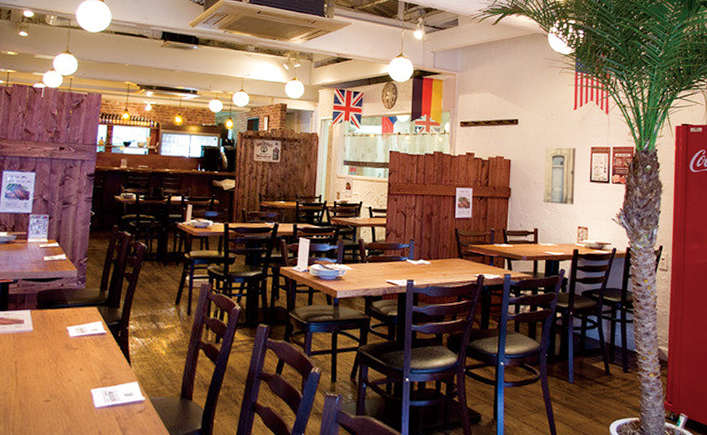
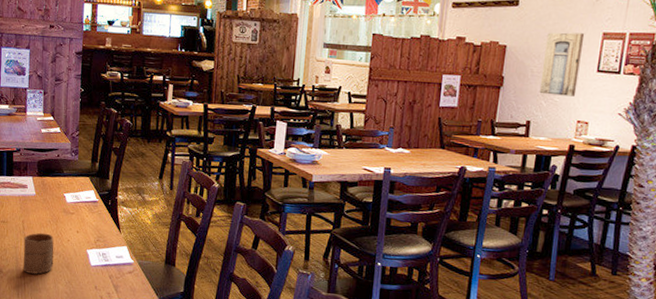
cup: none [13,374,52,423] -> present [23,233,54,275]

